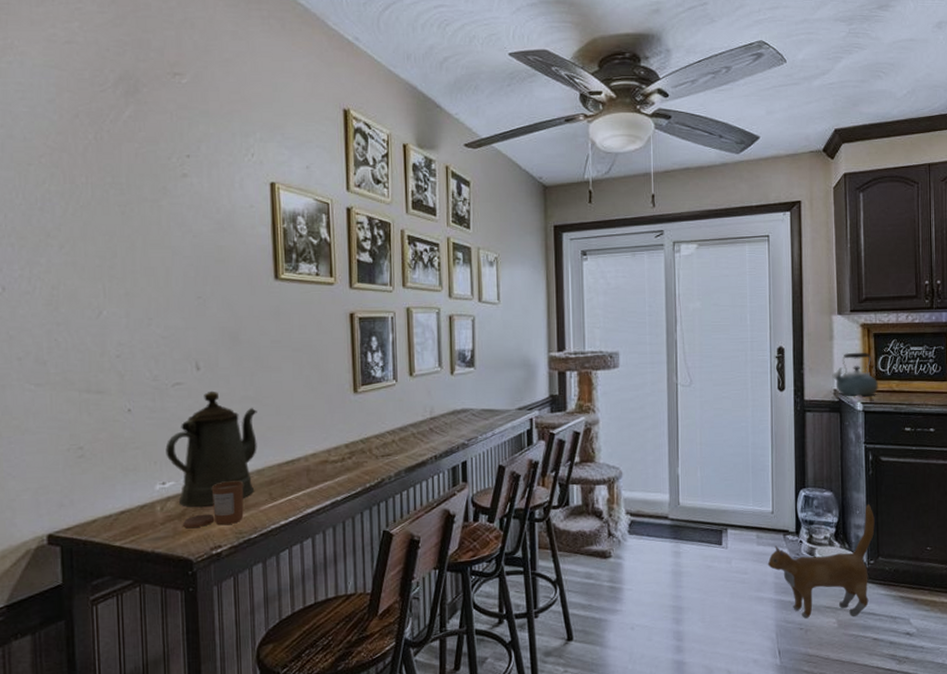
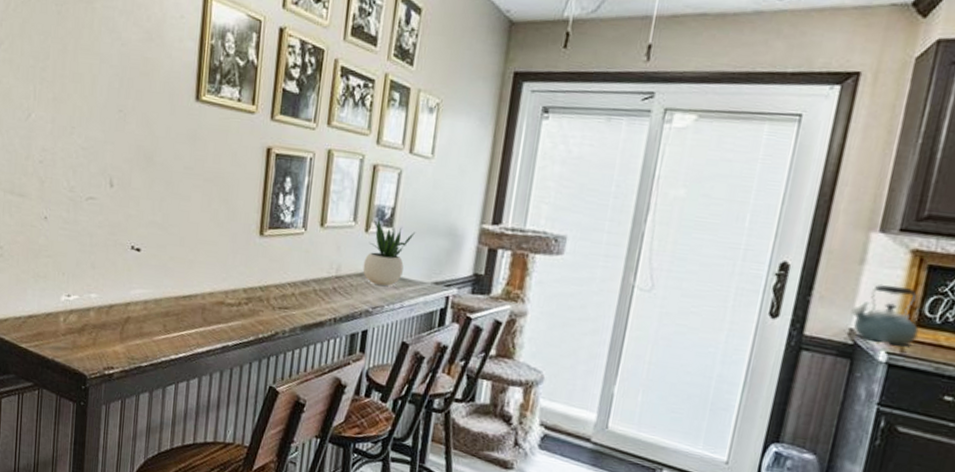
coffee pot: present [165,390,257,507] -> none [73,210,162,327]
candle: present [183,481,244,529] -> none [82,305,140,349]
potted plant: none [453,360,494,420] -> present [363,217,415,287]

